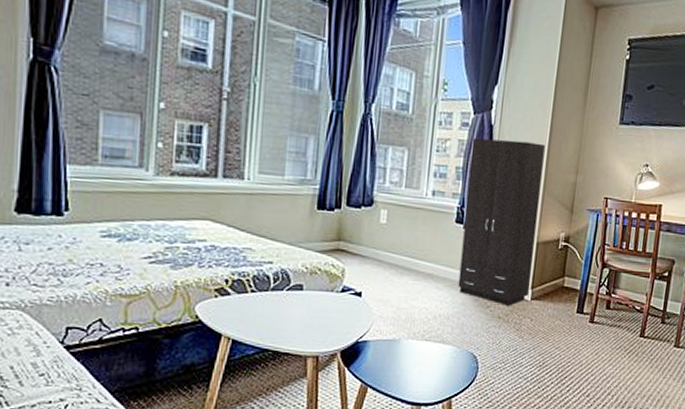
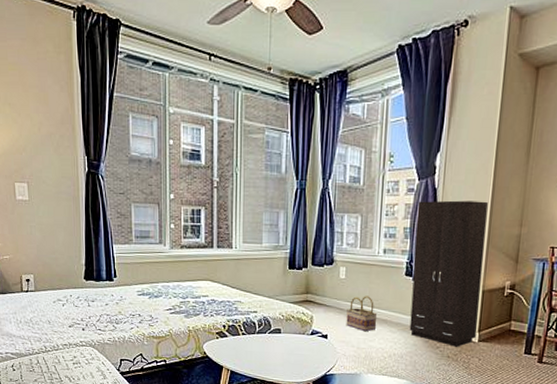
basket: none [385,245,423,289] -> present [346,296,378,332]

